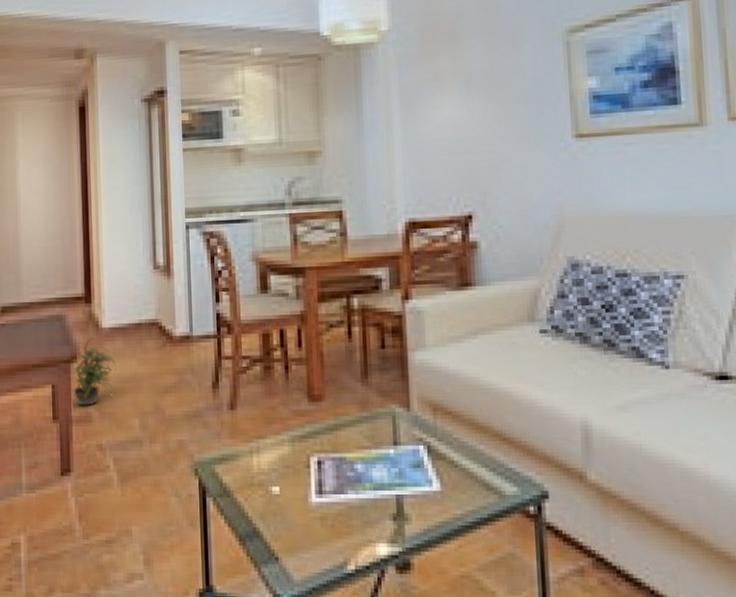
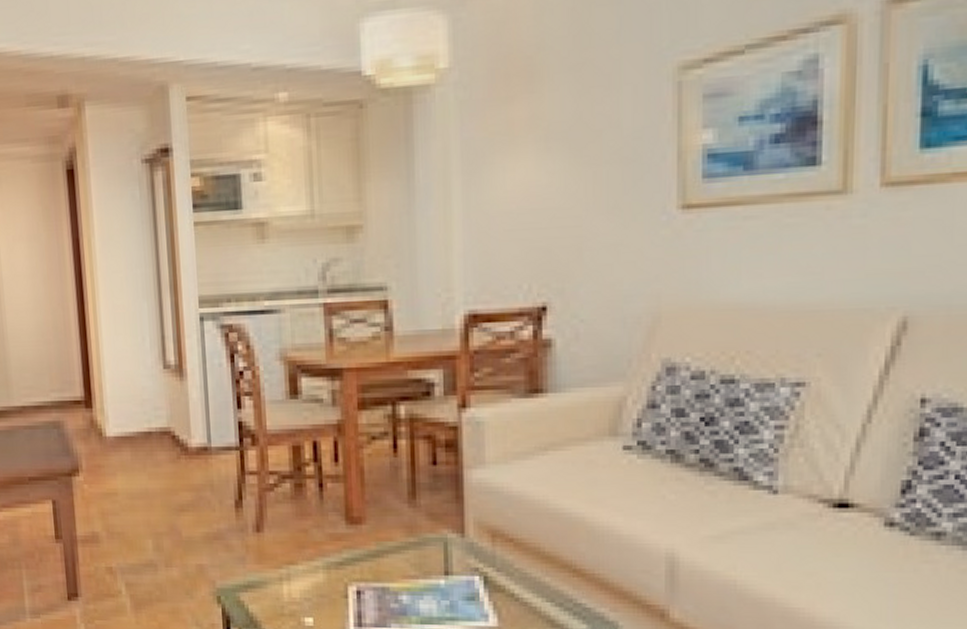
potted plant: present [72,337,116,406] -> none [75,447,125,524]

